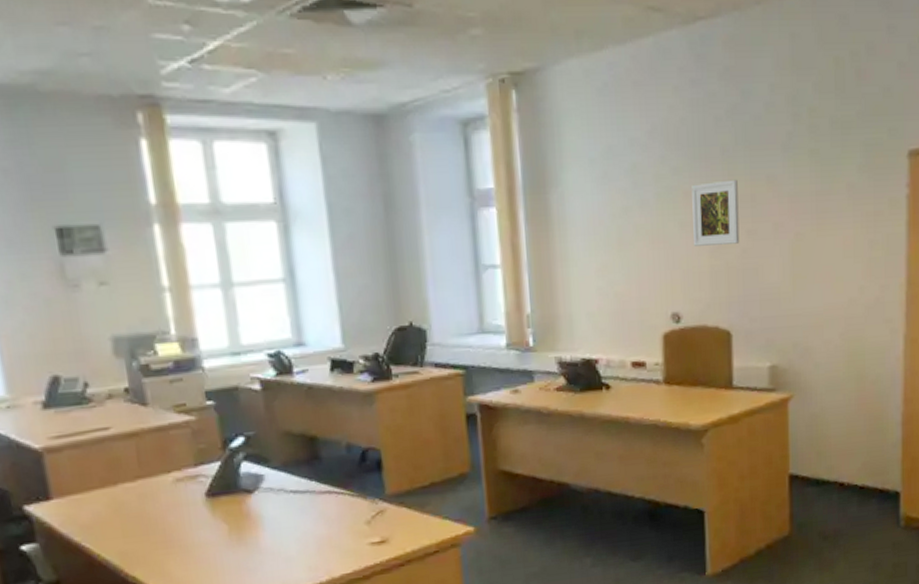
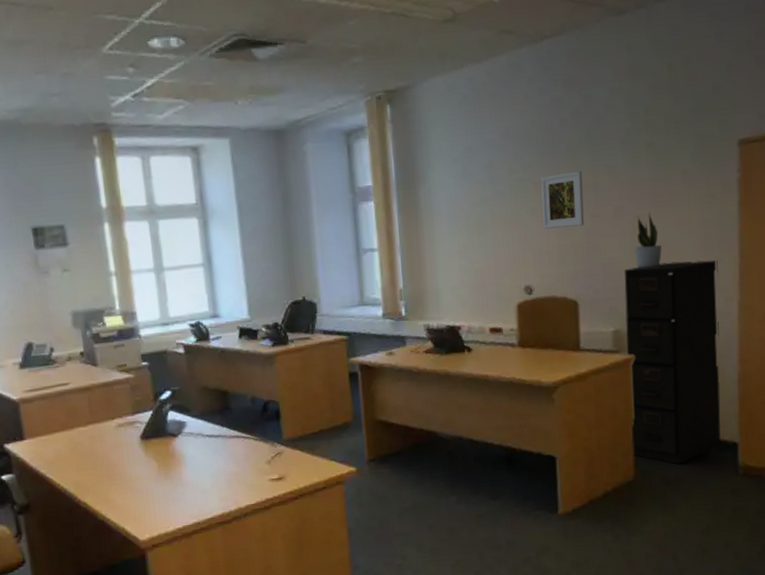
filing cabinet: none [782,287,884,517] -> present [624,260,721,465]
potted plant: none [795,230,824,296] -> present [635,212,662,269]

